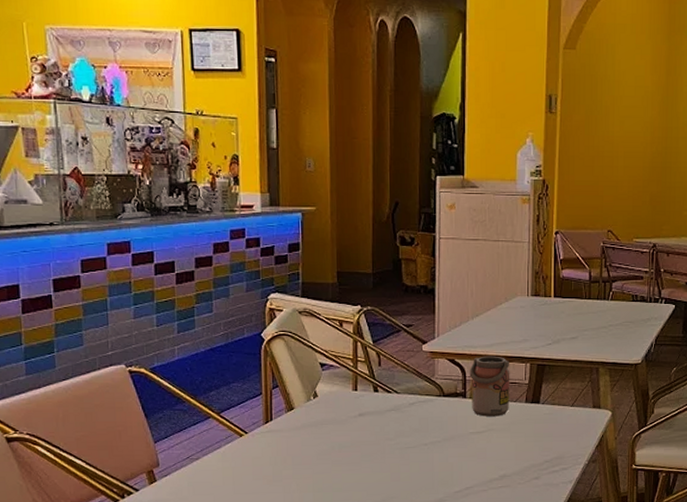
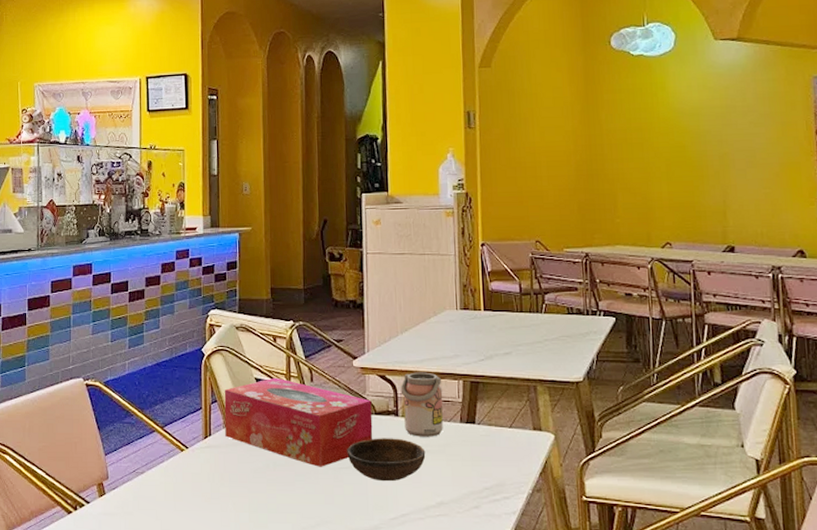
tissue box: none [286,362,441,447] -> present [224,377,373,467]
bowl: none [414,418,491,459] -> present [347,438,426,482]

